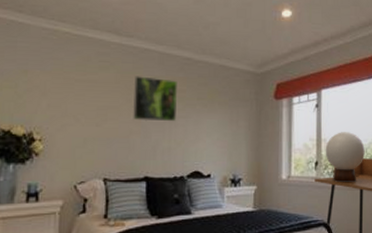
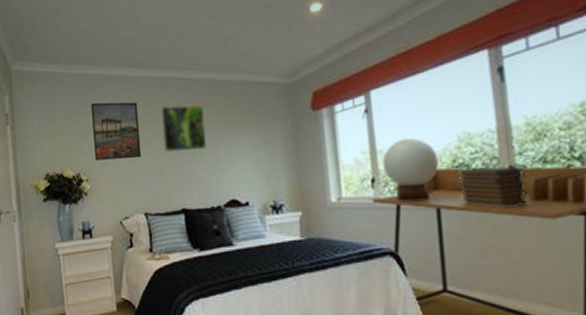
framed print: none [54,60,110,123] -> present [90,102,142,160]

